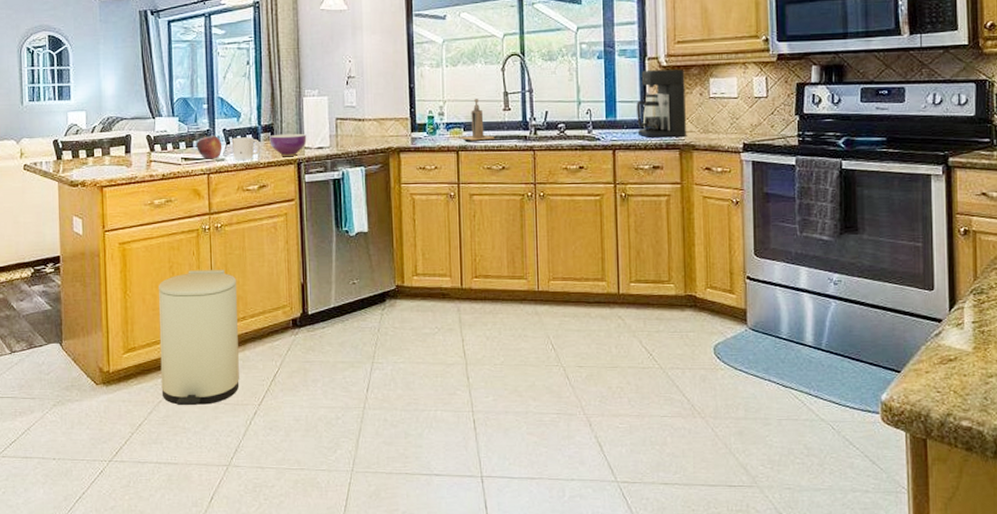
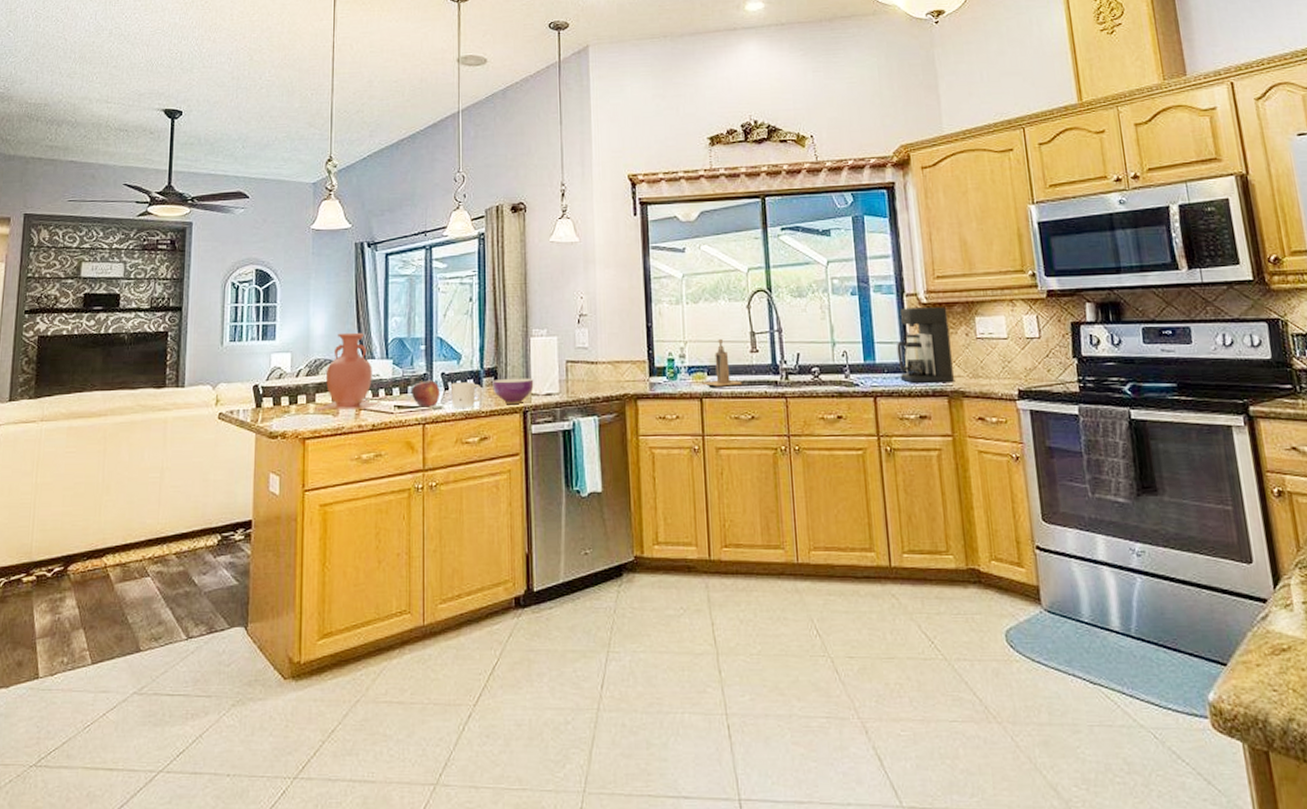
vase: none [110,93,170,162] -> present [315,332,382,410]
pedal bin: present [158,270,239,405] -> none [360,537,453,705]

